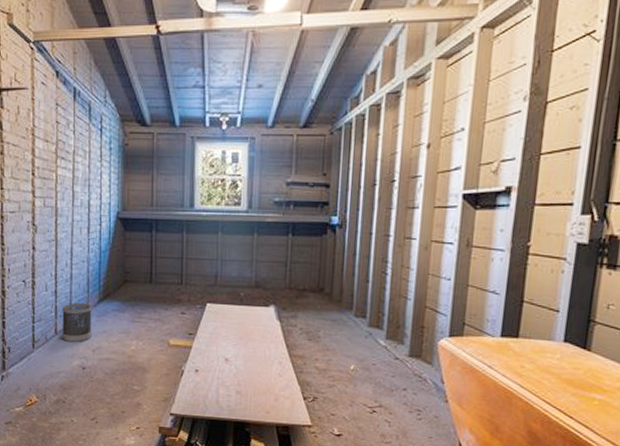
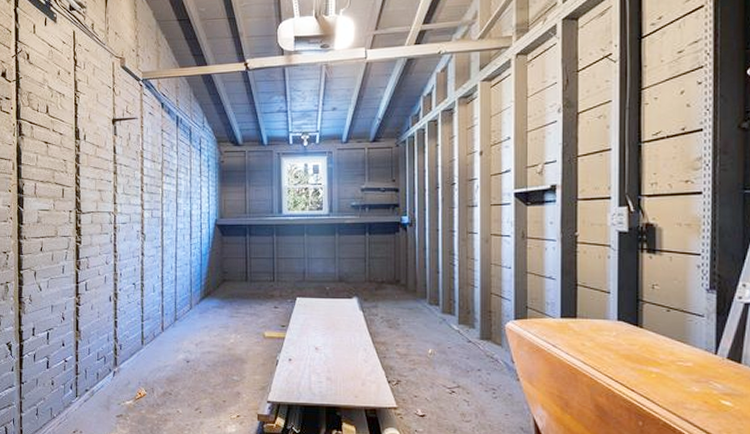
wastebasket: present [62,302,92,343] -> none [168,301,195,339]

